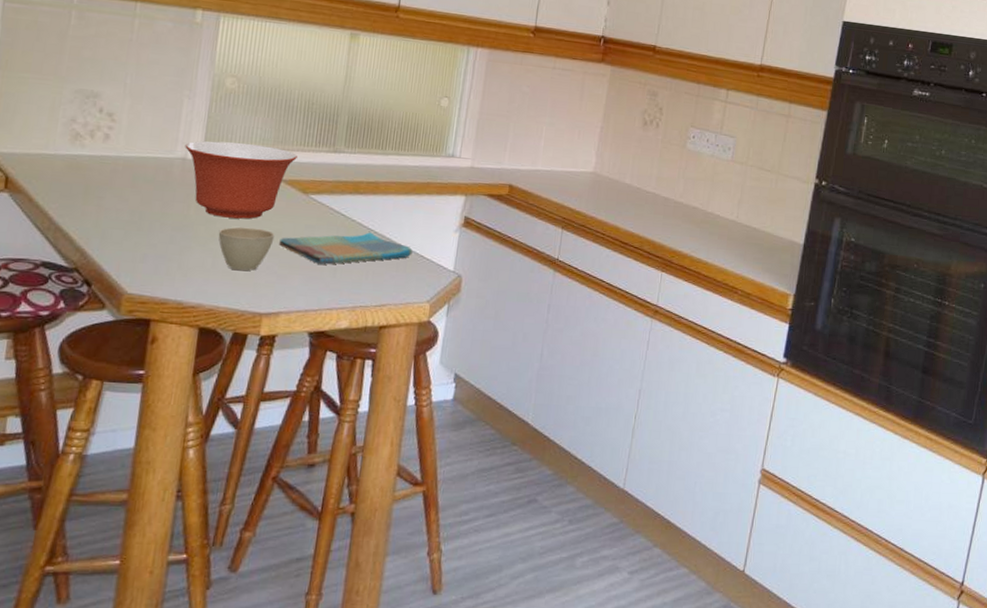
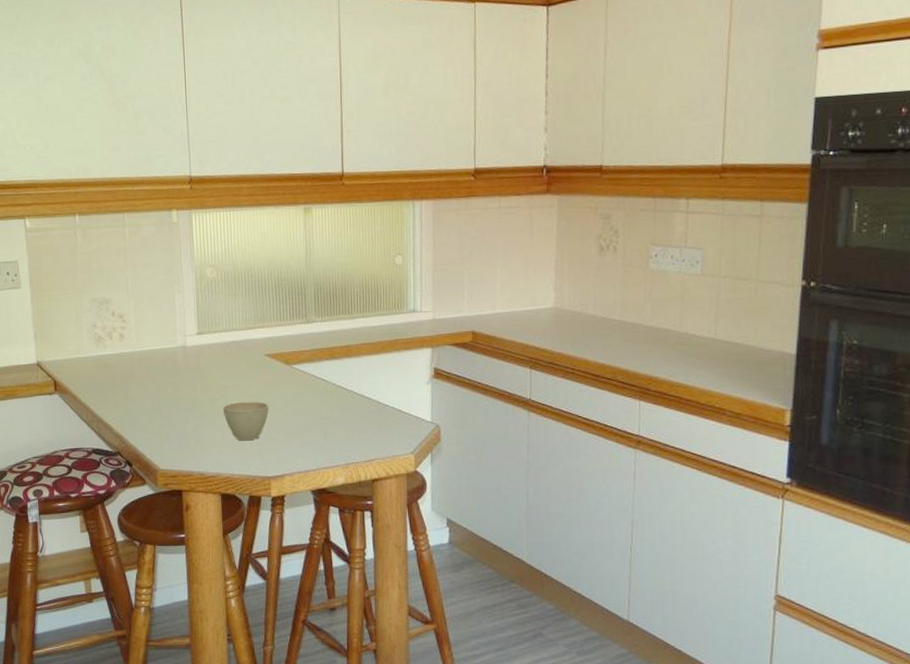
mixing bowl: present [185,140,297,219] -> none [183,325,276,395]
dish towel: present [279,232,413,265] -> none [274,393,391,428]

